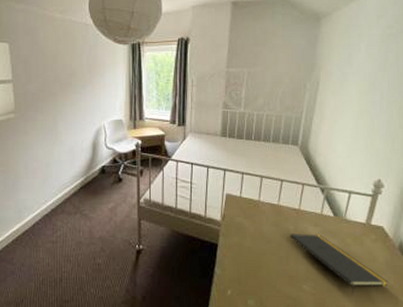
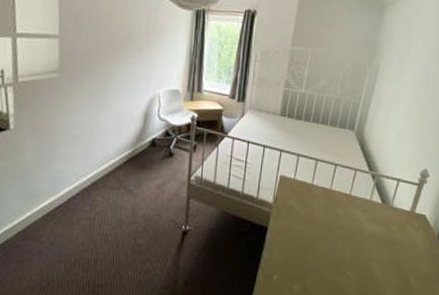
notepad: present [289,234,388,296] -> none [338,219,426,283]

